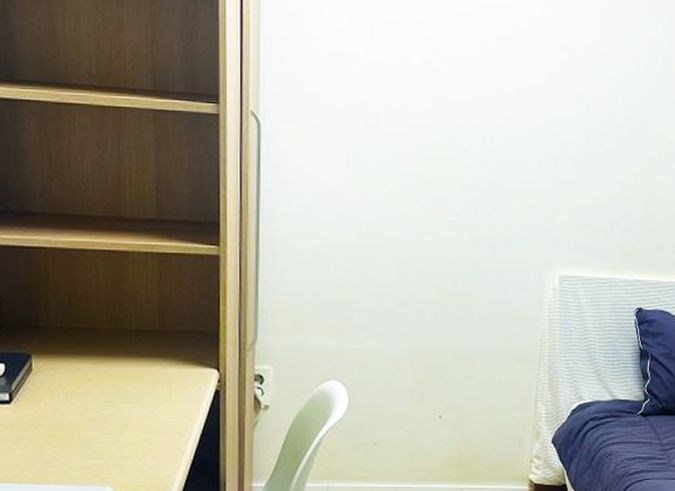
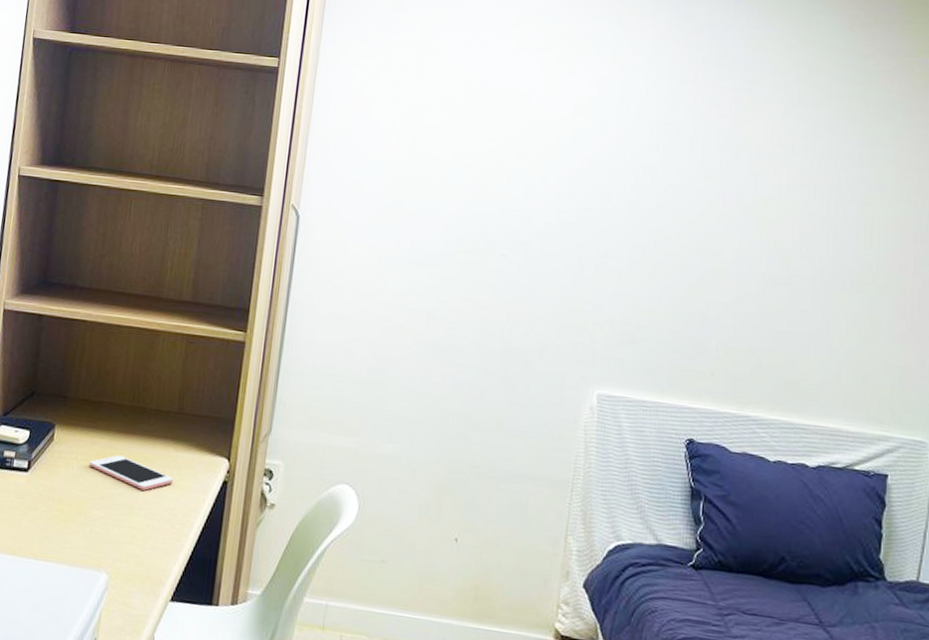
cell phone: none [75,378,165,408] -> present [89,455,174,491]

